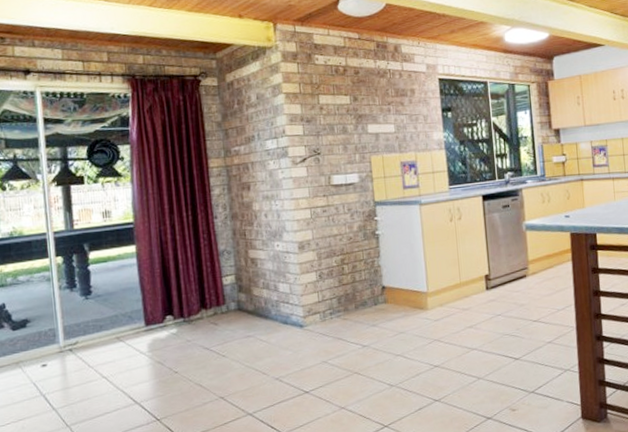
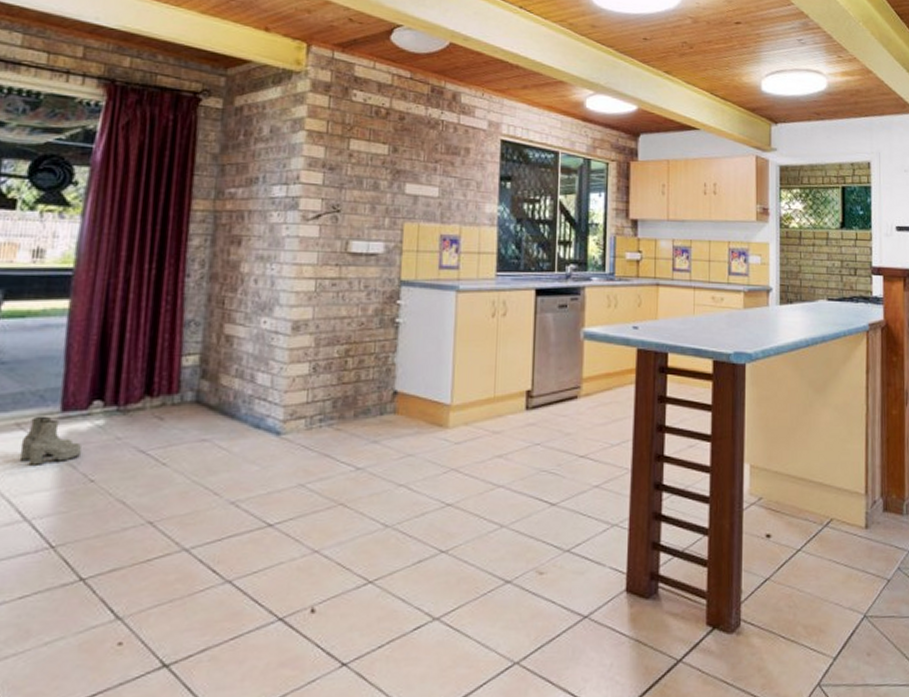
boots: none [122,330,166,366] -> present [19,416,83,465]

